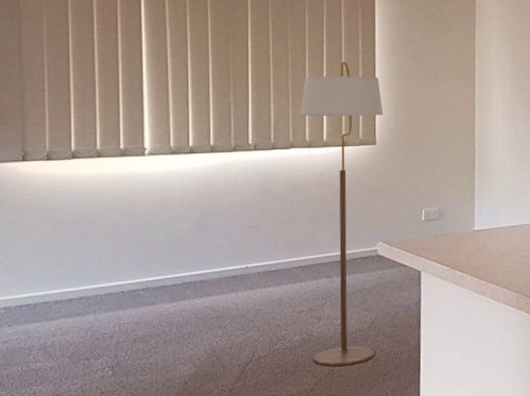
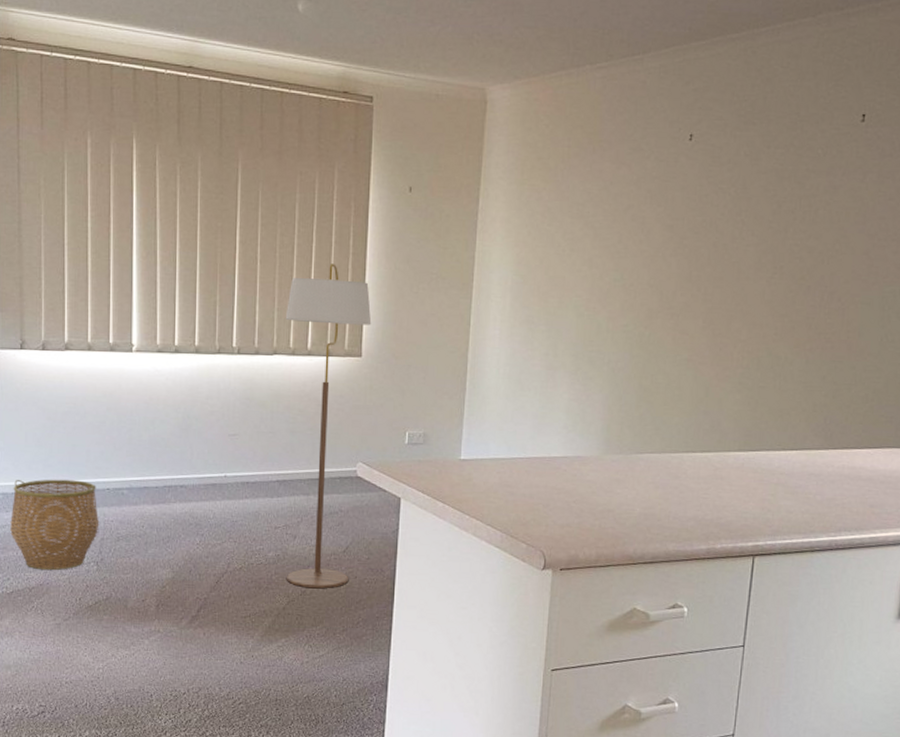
basket: none [14,286,114,382] -> present [10,479,100,571]

